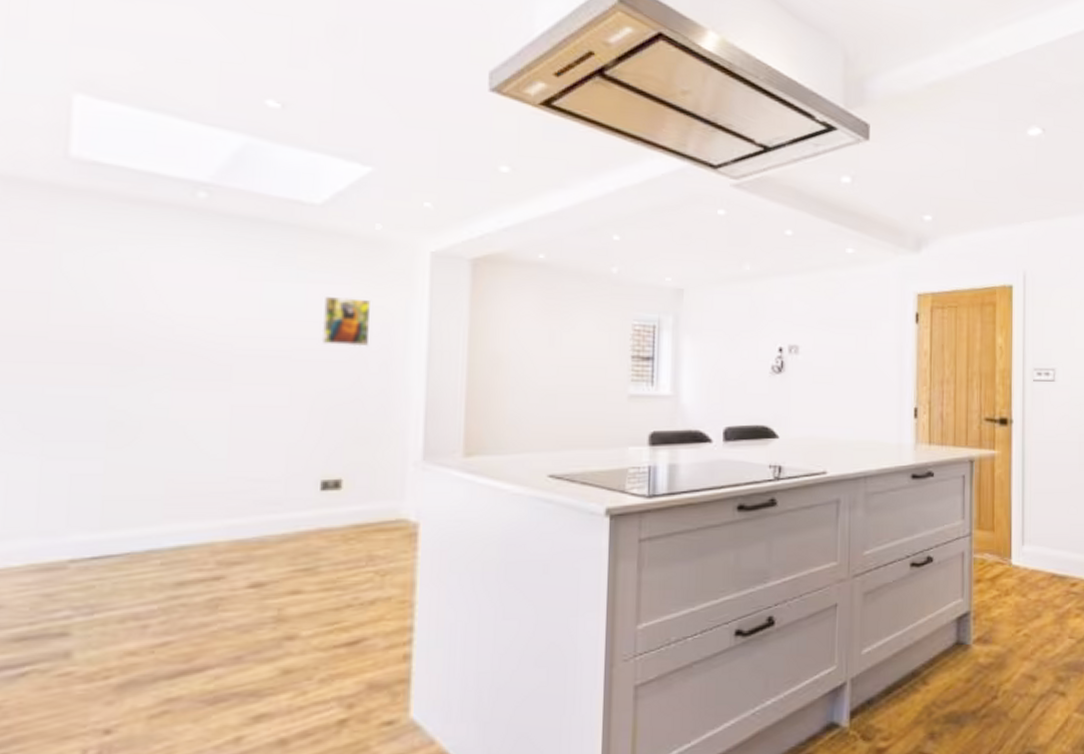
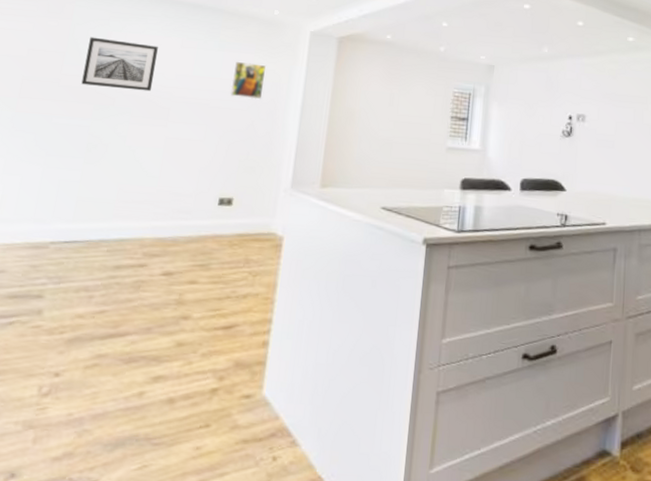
wall art: none [85,268,202,343] -> present [81,37,158,92]

